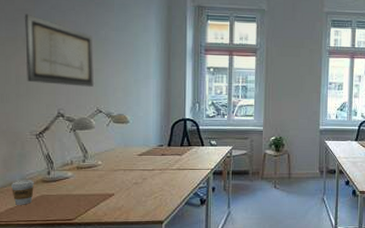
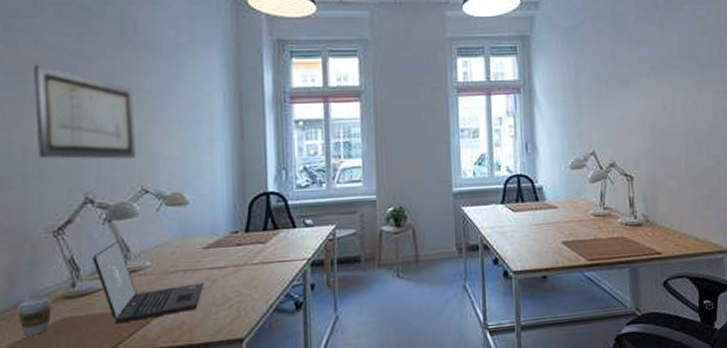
laptop: none [62,144,138,203] -> present [92,240,205,325]

